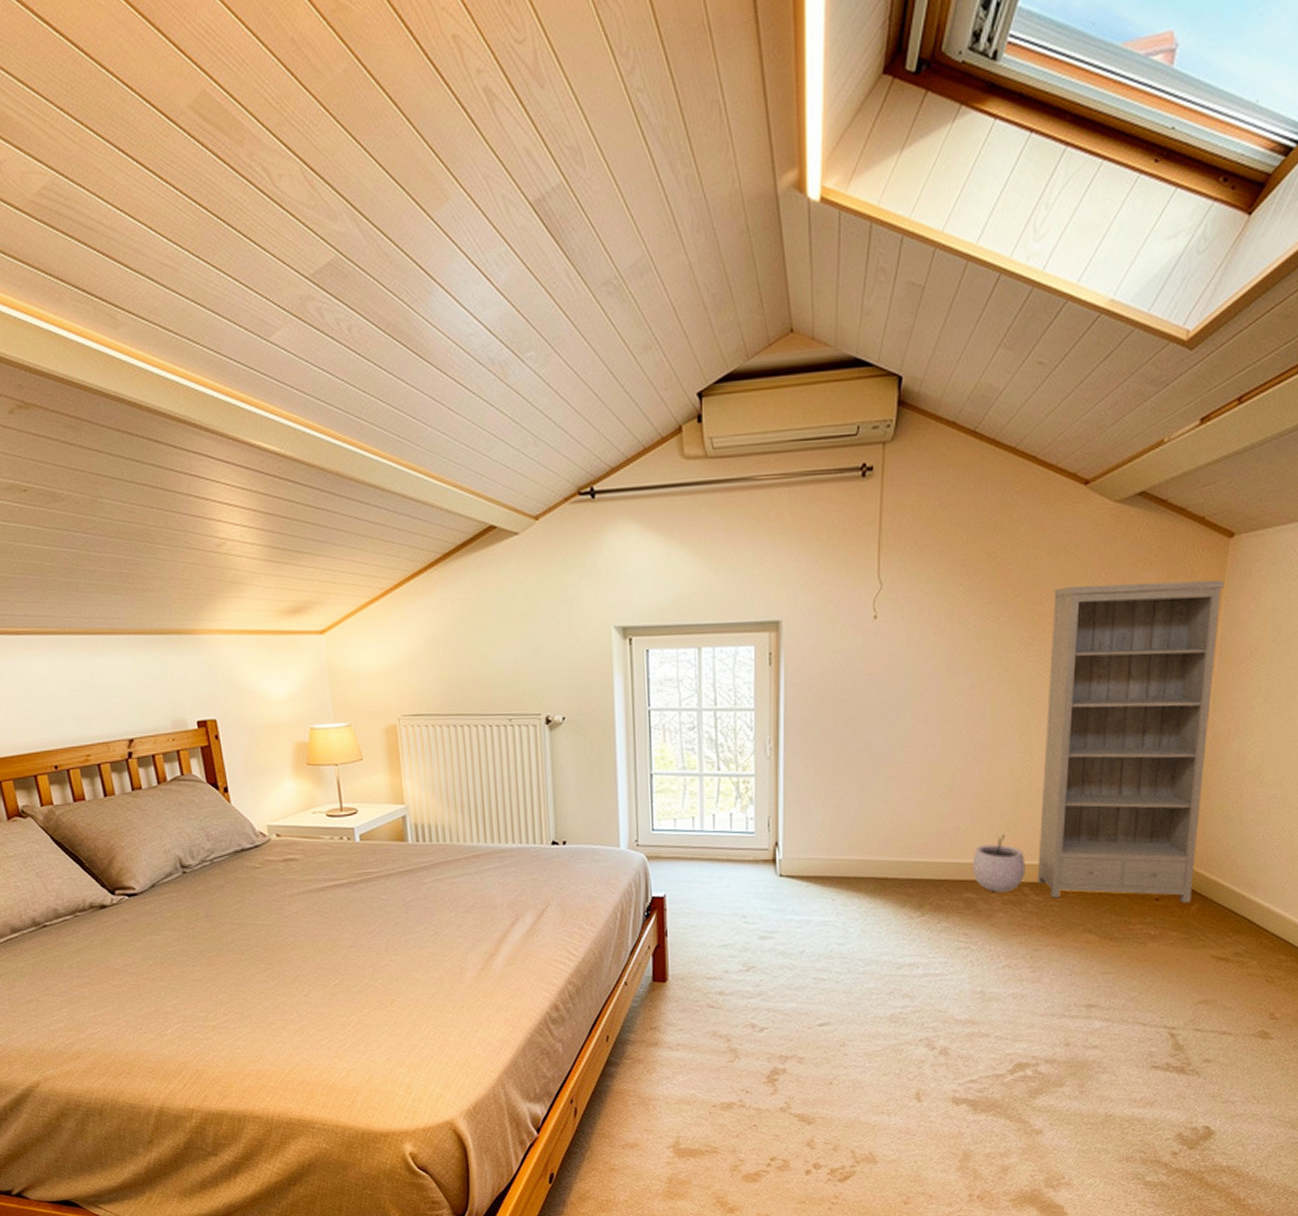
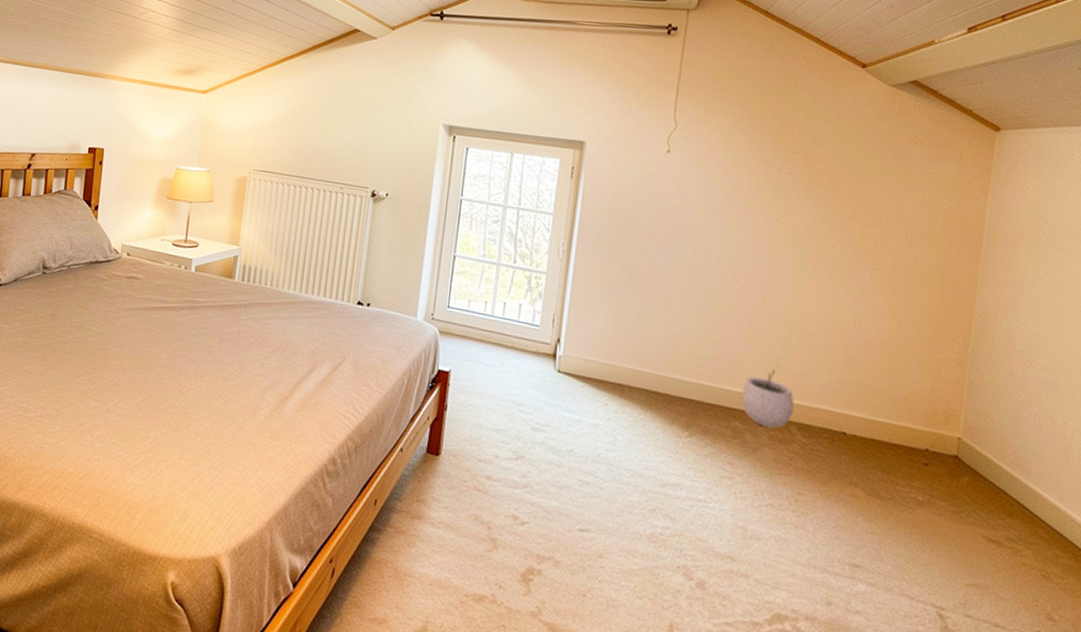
bookshelf: present [1037,579,1225,904] -> none [804,151,992,475]

